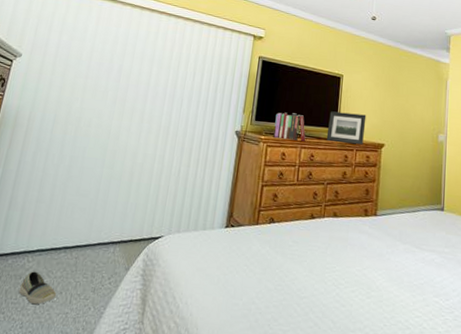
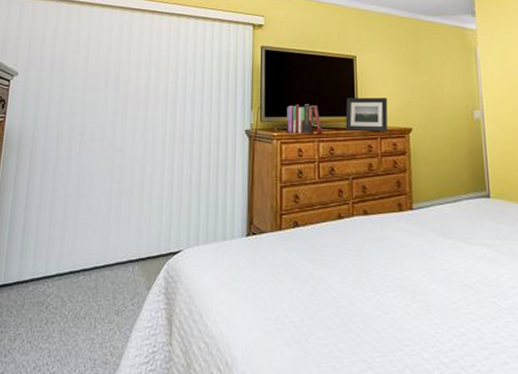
shoe: present [19,271,57,305] -> none [43,297,81,332]

